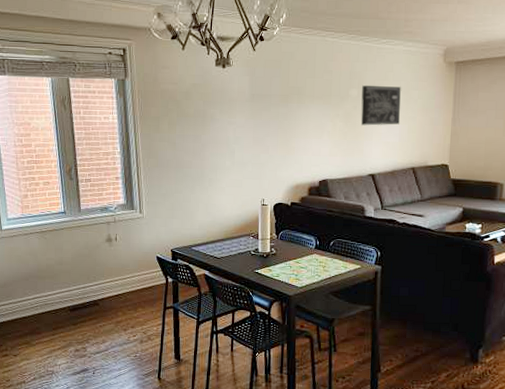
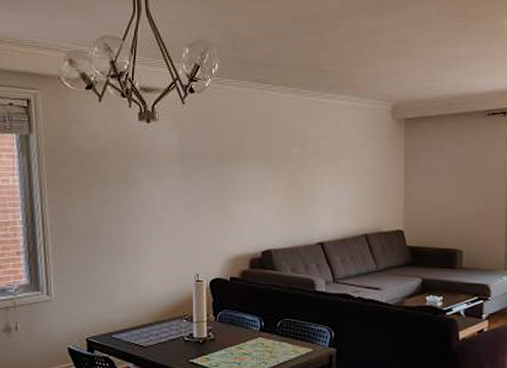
wall art: present [361,85,402,126] -> none [306,143,349,188]

